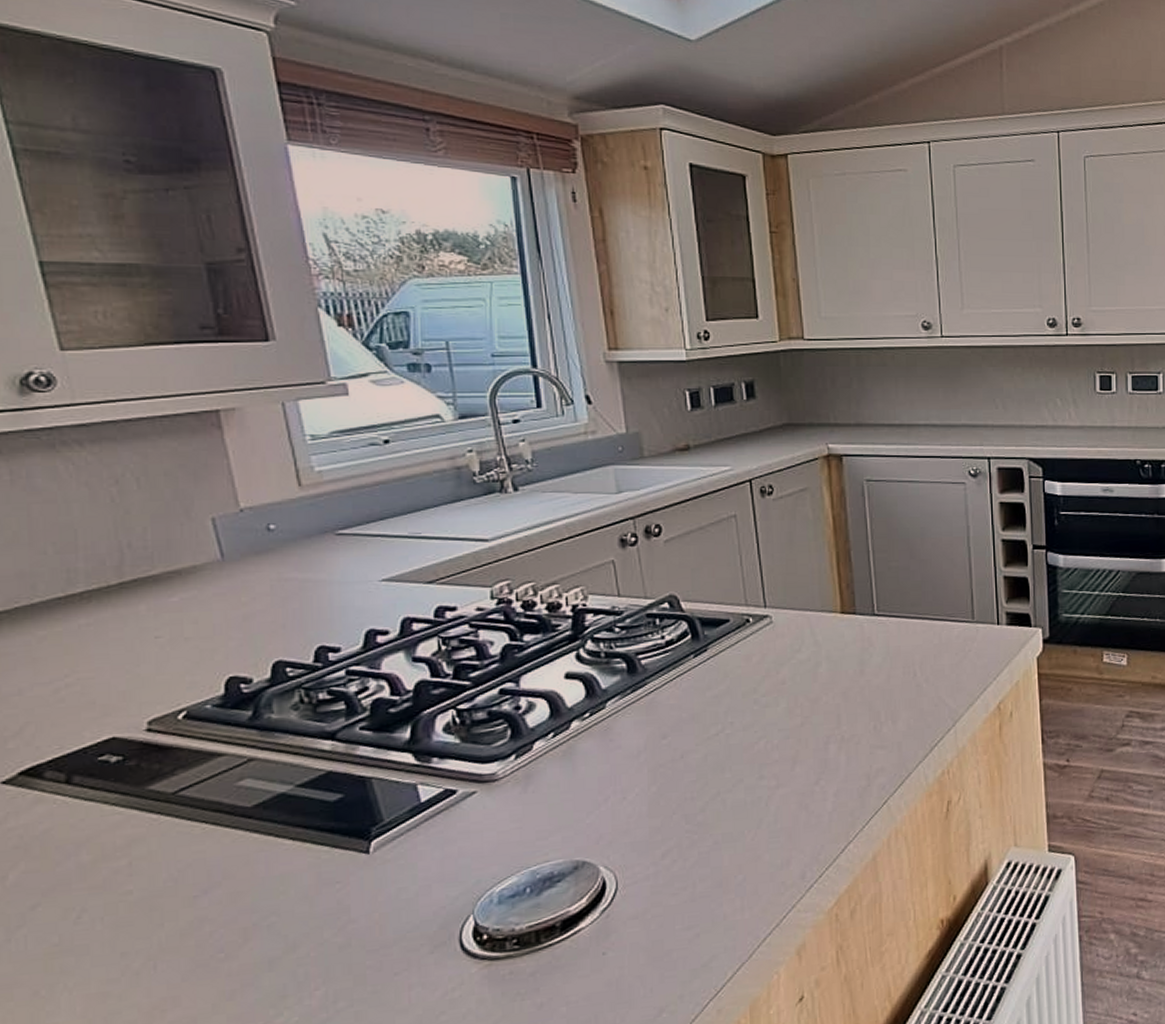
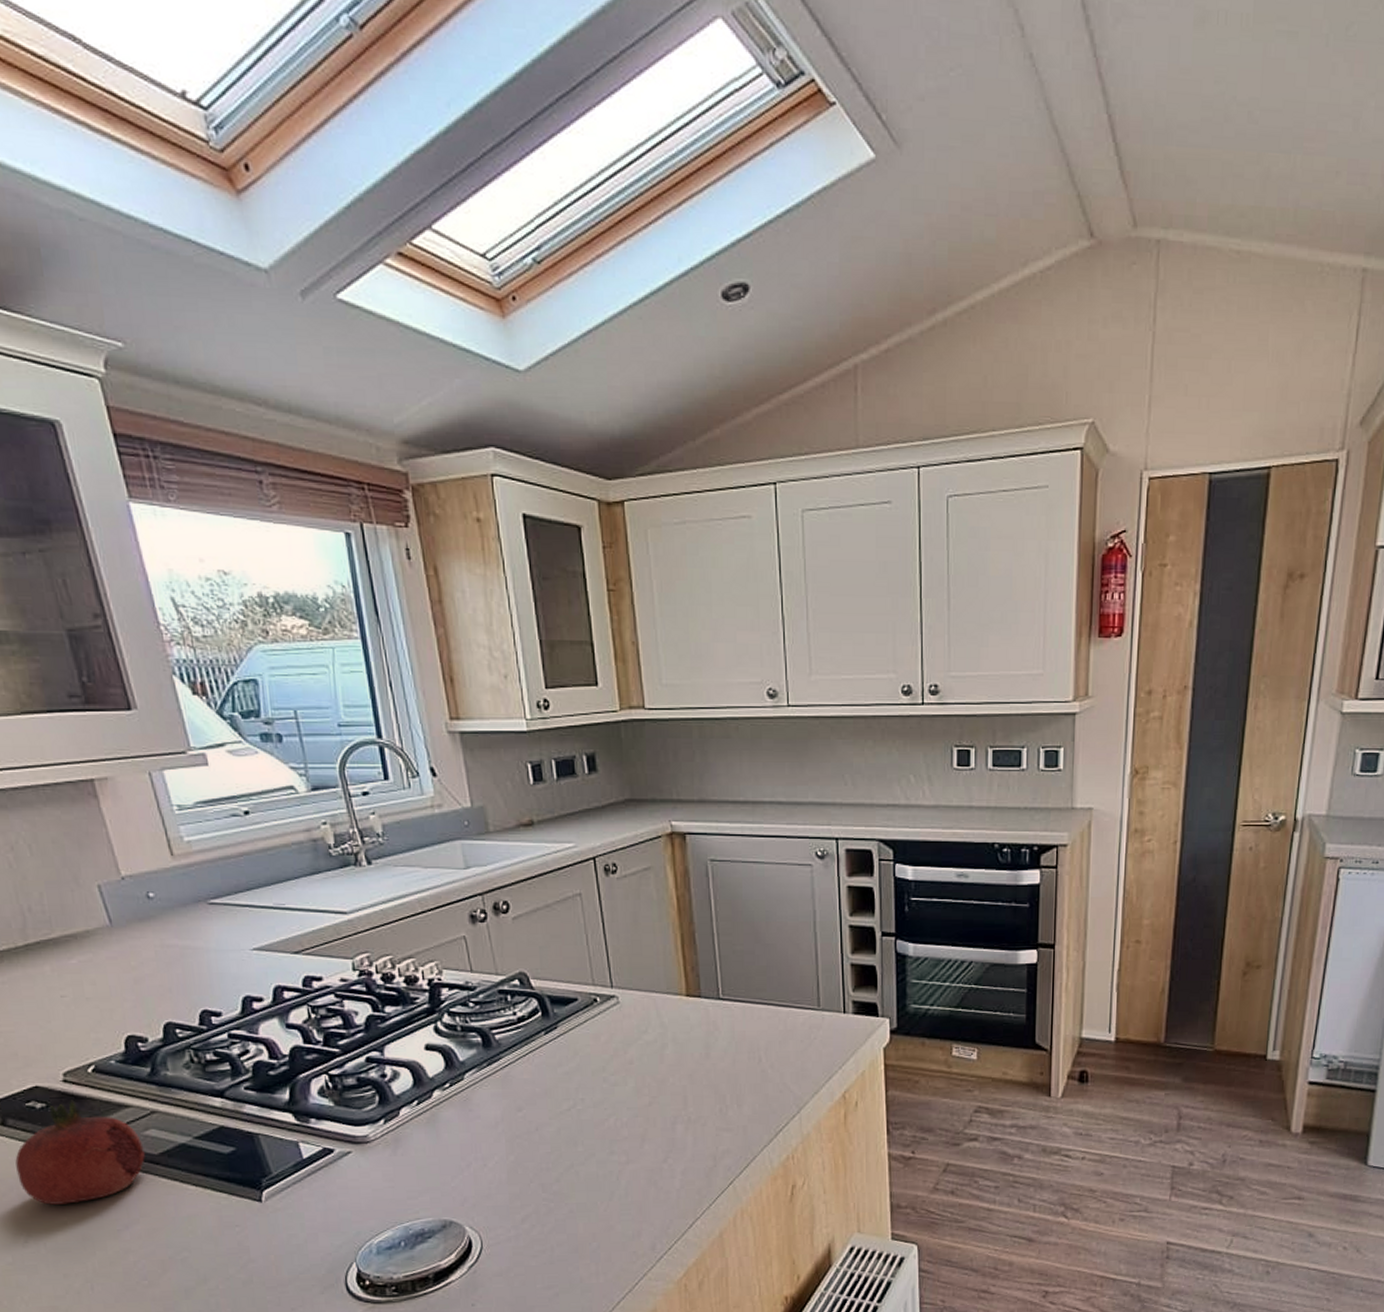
fruit: none [77,750,236,872] -> present [15,1100,145,1205]

